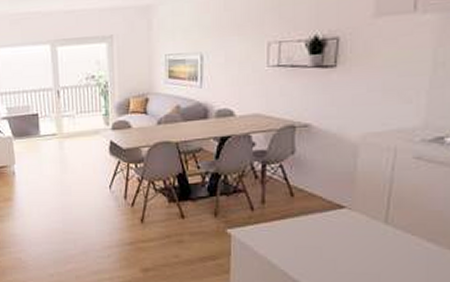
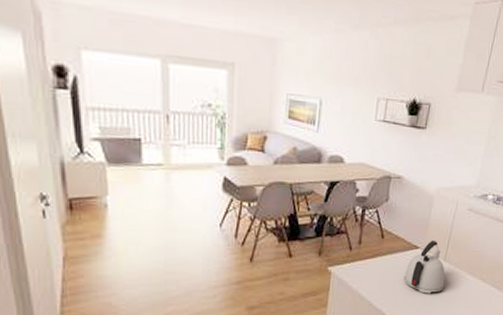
kettle: none [328,198,390,265] -> present [404,241,445,294]

